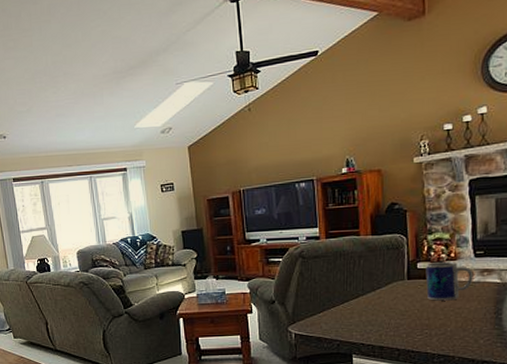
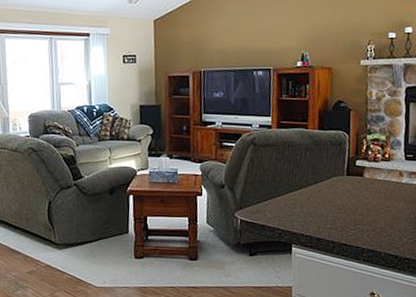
mug: present [425,261,474,301] -> none [362,161,403,199]

